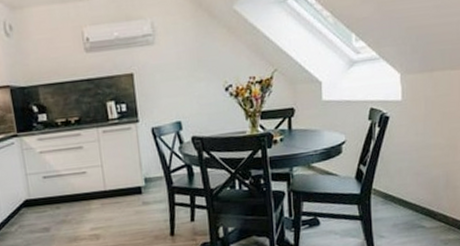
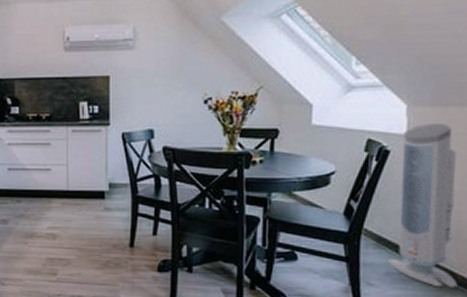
air purifier: none [395,87,450,231] -> present [388,124,458,289]

